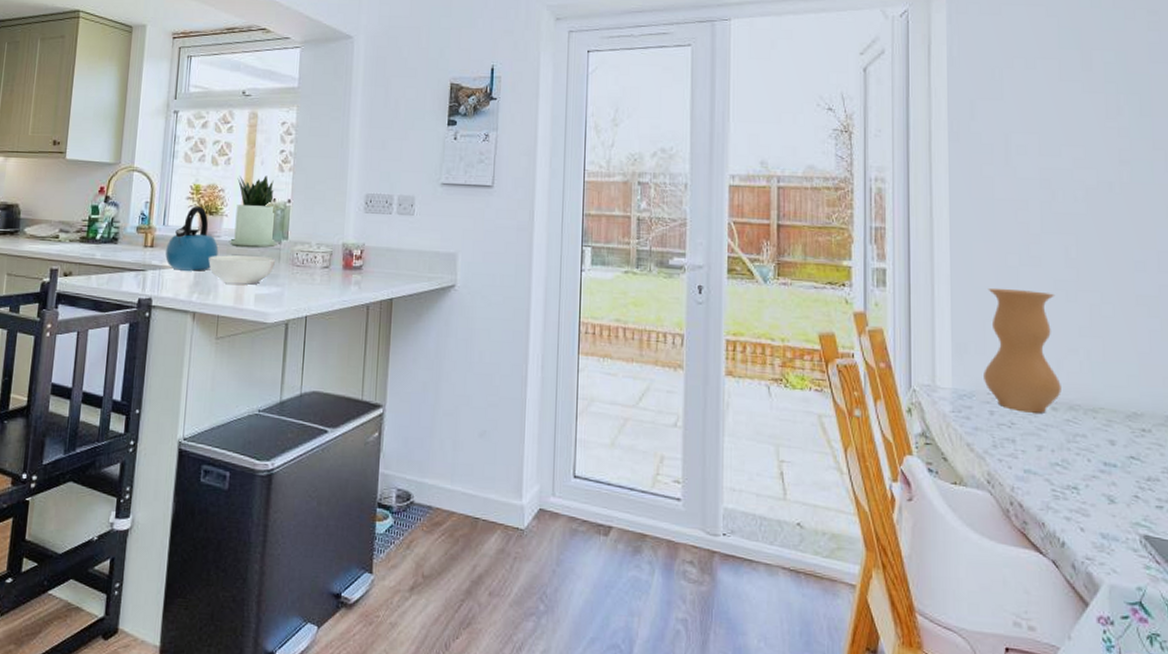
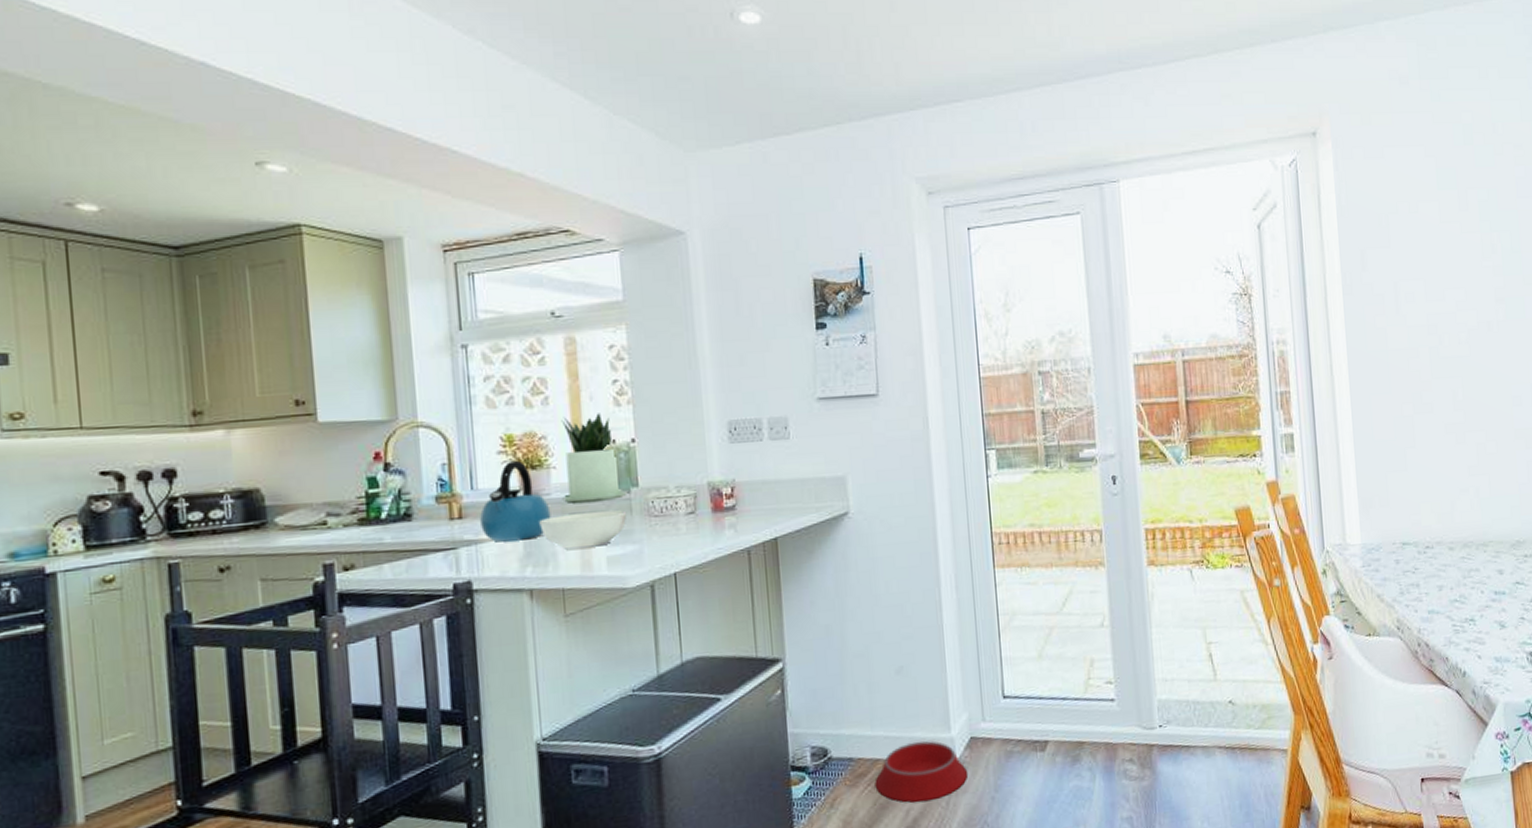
pet bowl: none [448,503,533,561] -> present [875,741,967,803]
vase: present [984,288,1061,413] -> none [1387,437,1456,556]

